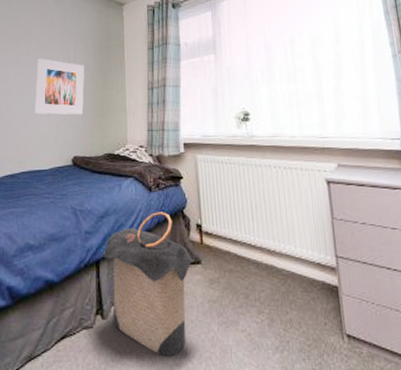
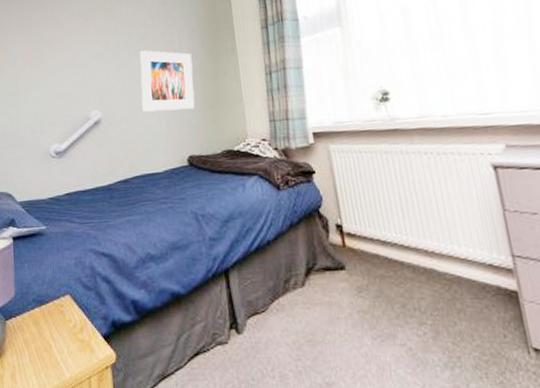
laundry hamper: present [102,212,195,357] -> none [230,212,337,375]

